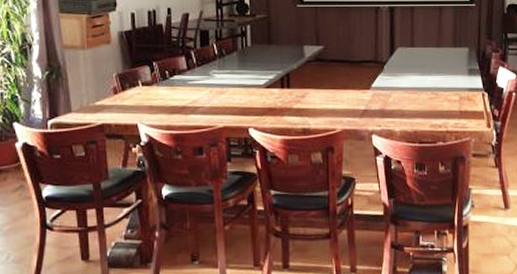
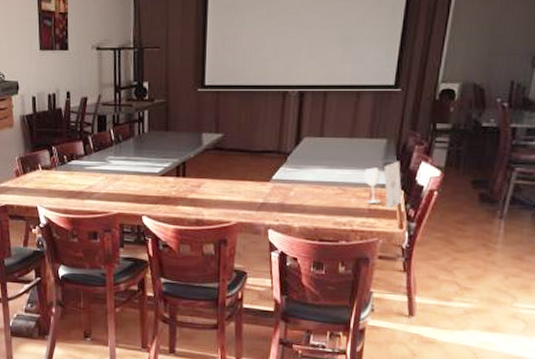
glass: none [452,67,487,111] -> present [364,161,402,210]

